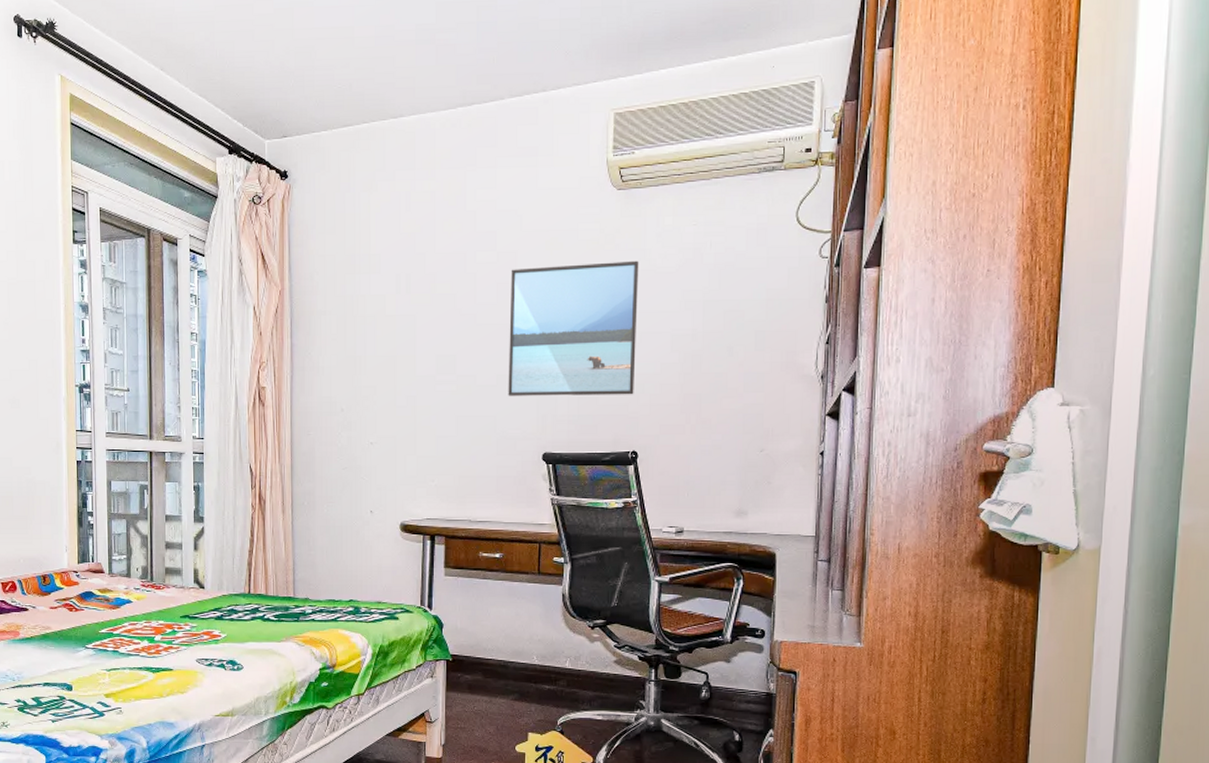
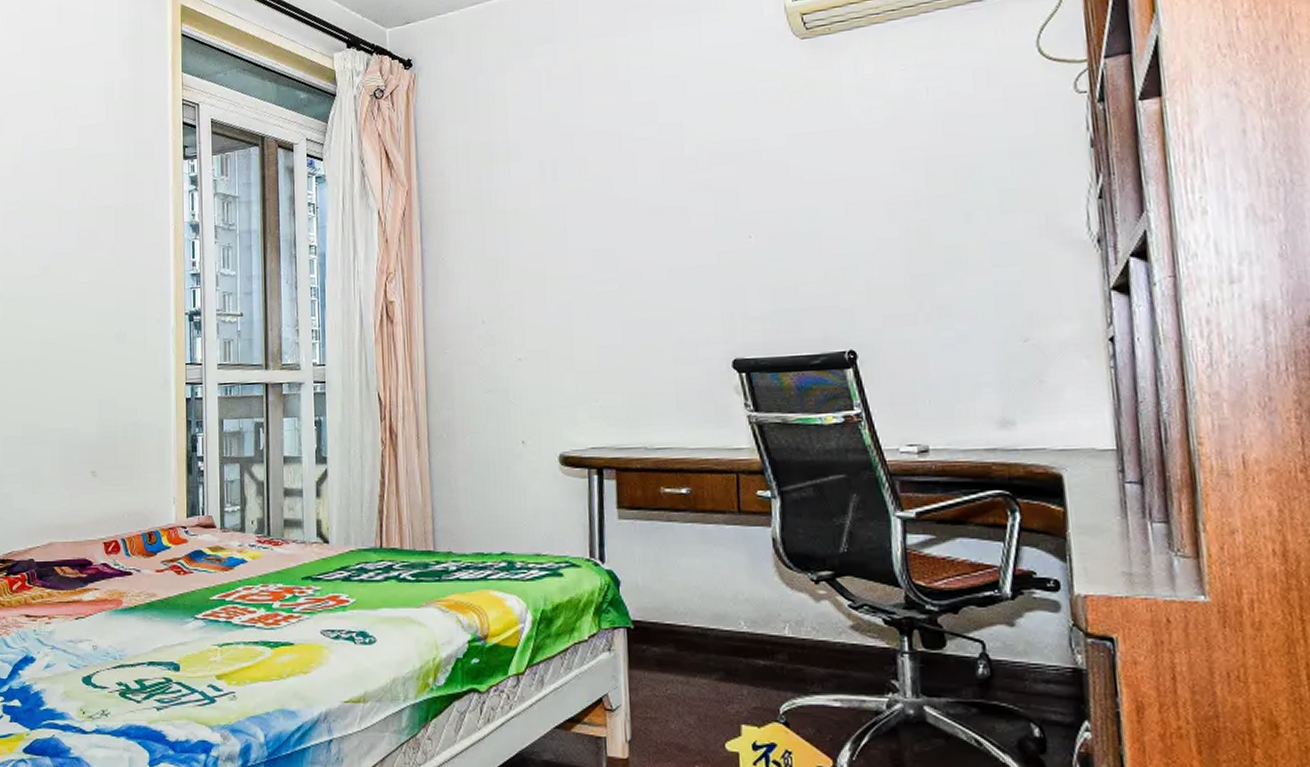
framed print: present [508,260,639,396] -> none [676,118,845,293]

